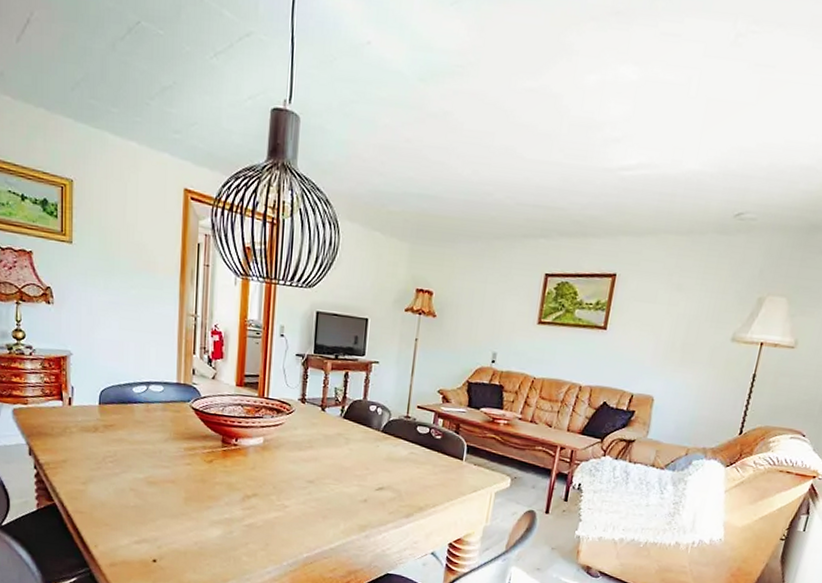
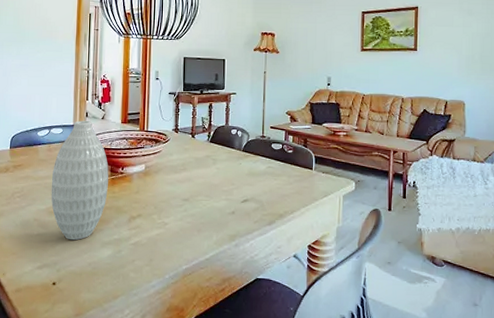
vase: none [150,378,220,516] -> present [51,121,109,241]

